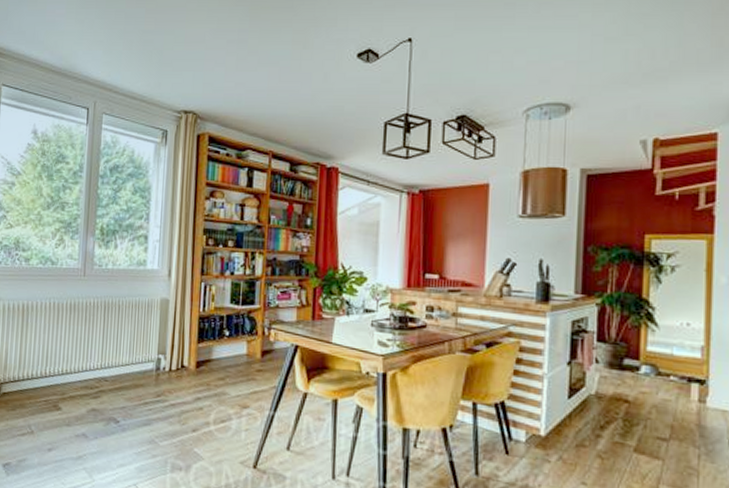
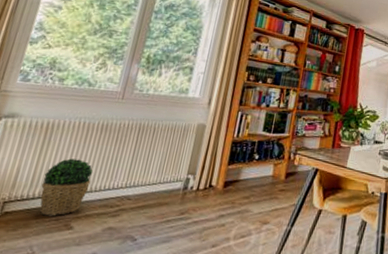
potted plant: none [28,340,70,398] -> present [40,158,94,217]

